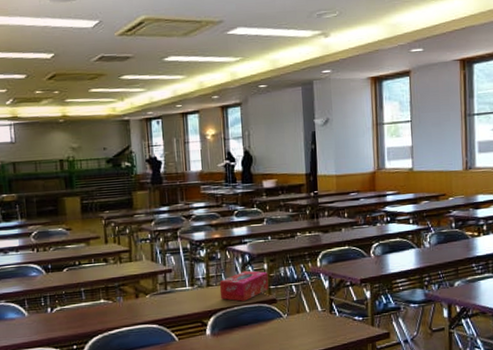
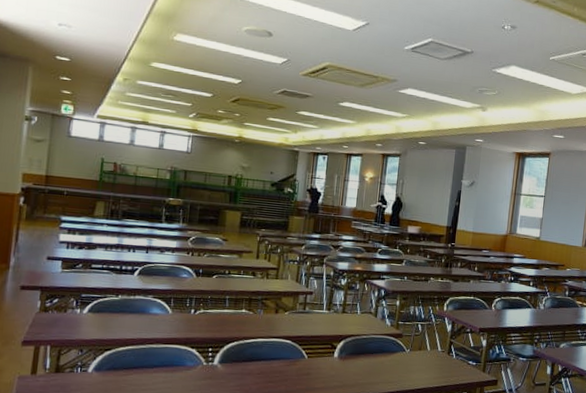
tissue box: present [219,270,269,302] -> none [352,303,399,332]

